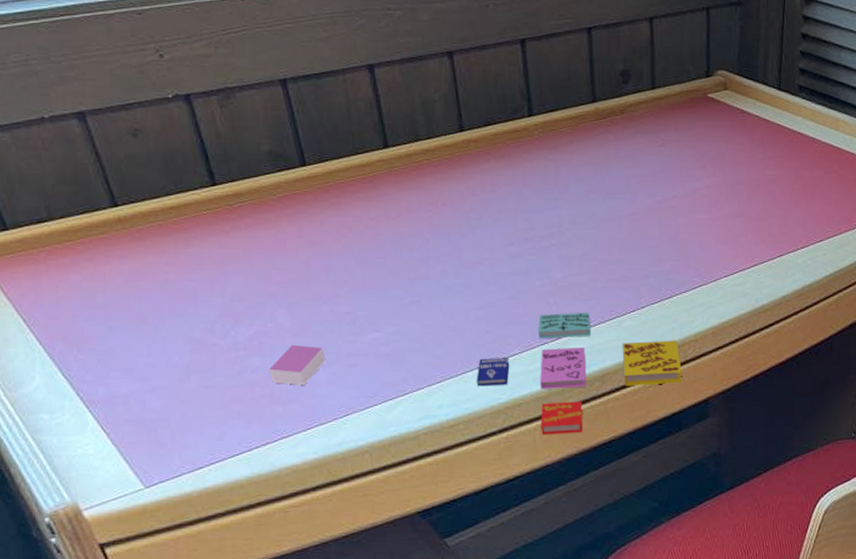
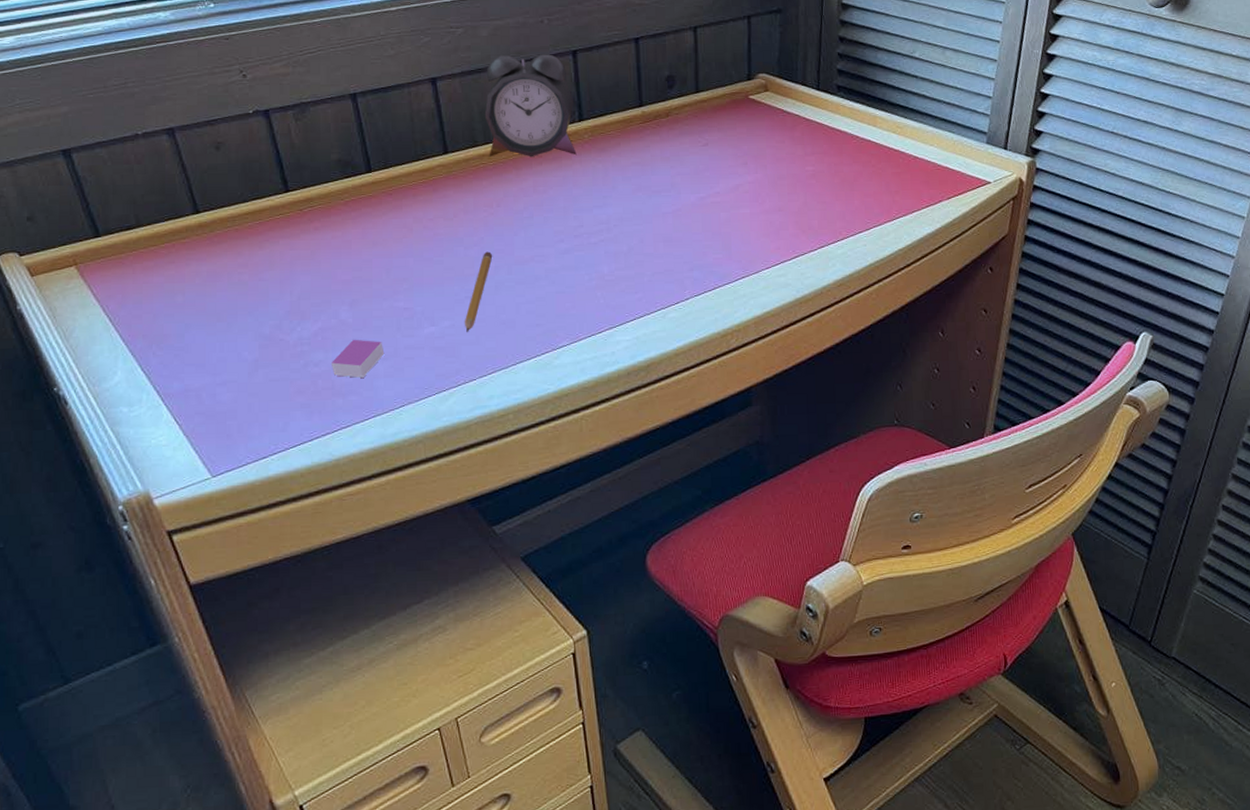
pencil: none [410,254,439,339] -> present [464,251,493,332]
alarm clock: none [427,41,527,153] -> present [484,54,577,157]
books: present [476,312,682,435] -> none [526,304,725,424]

